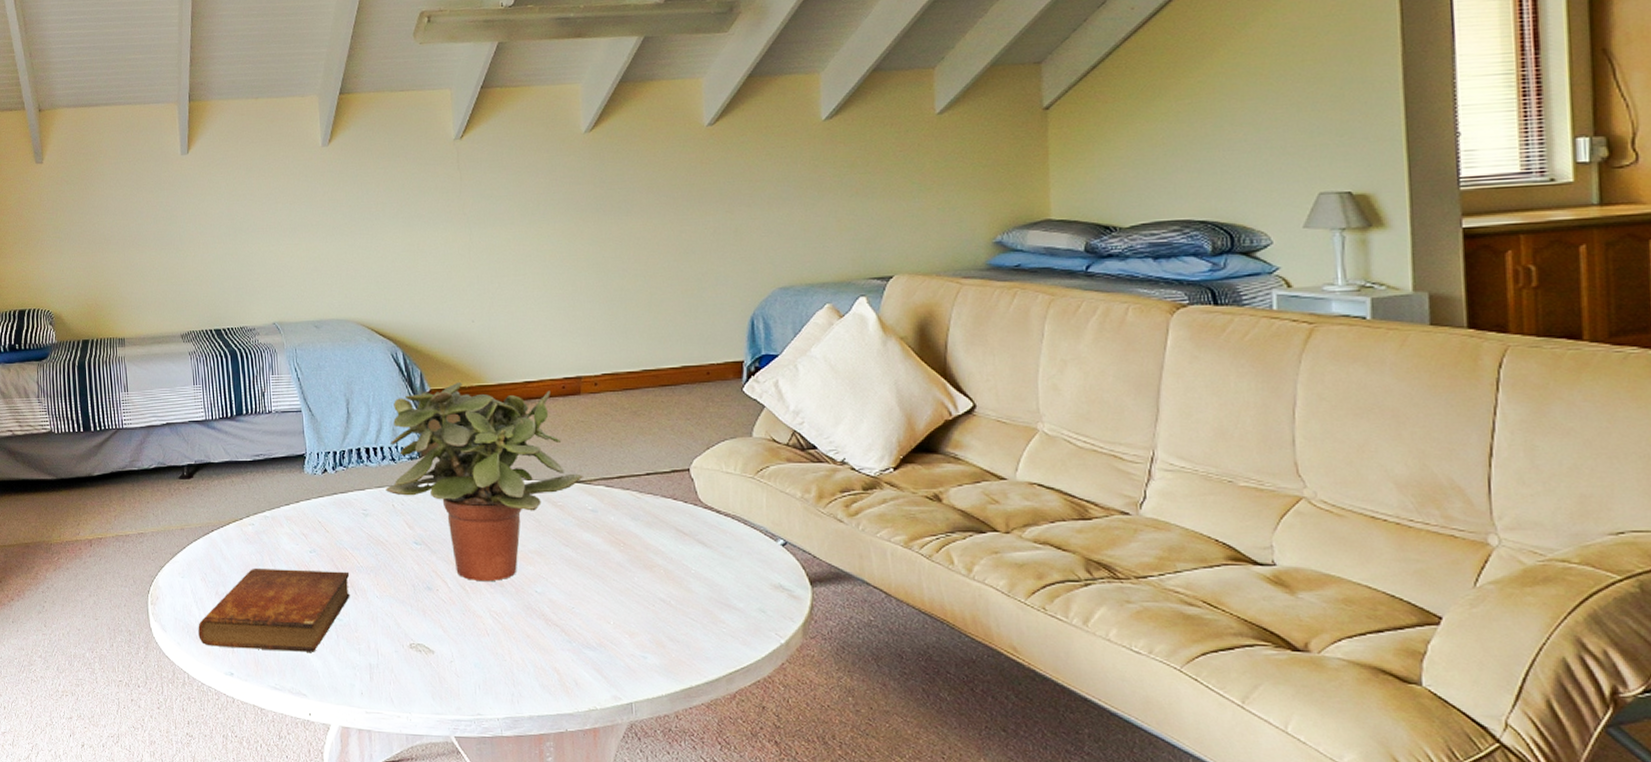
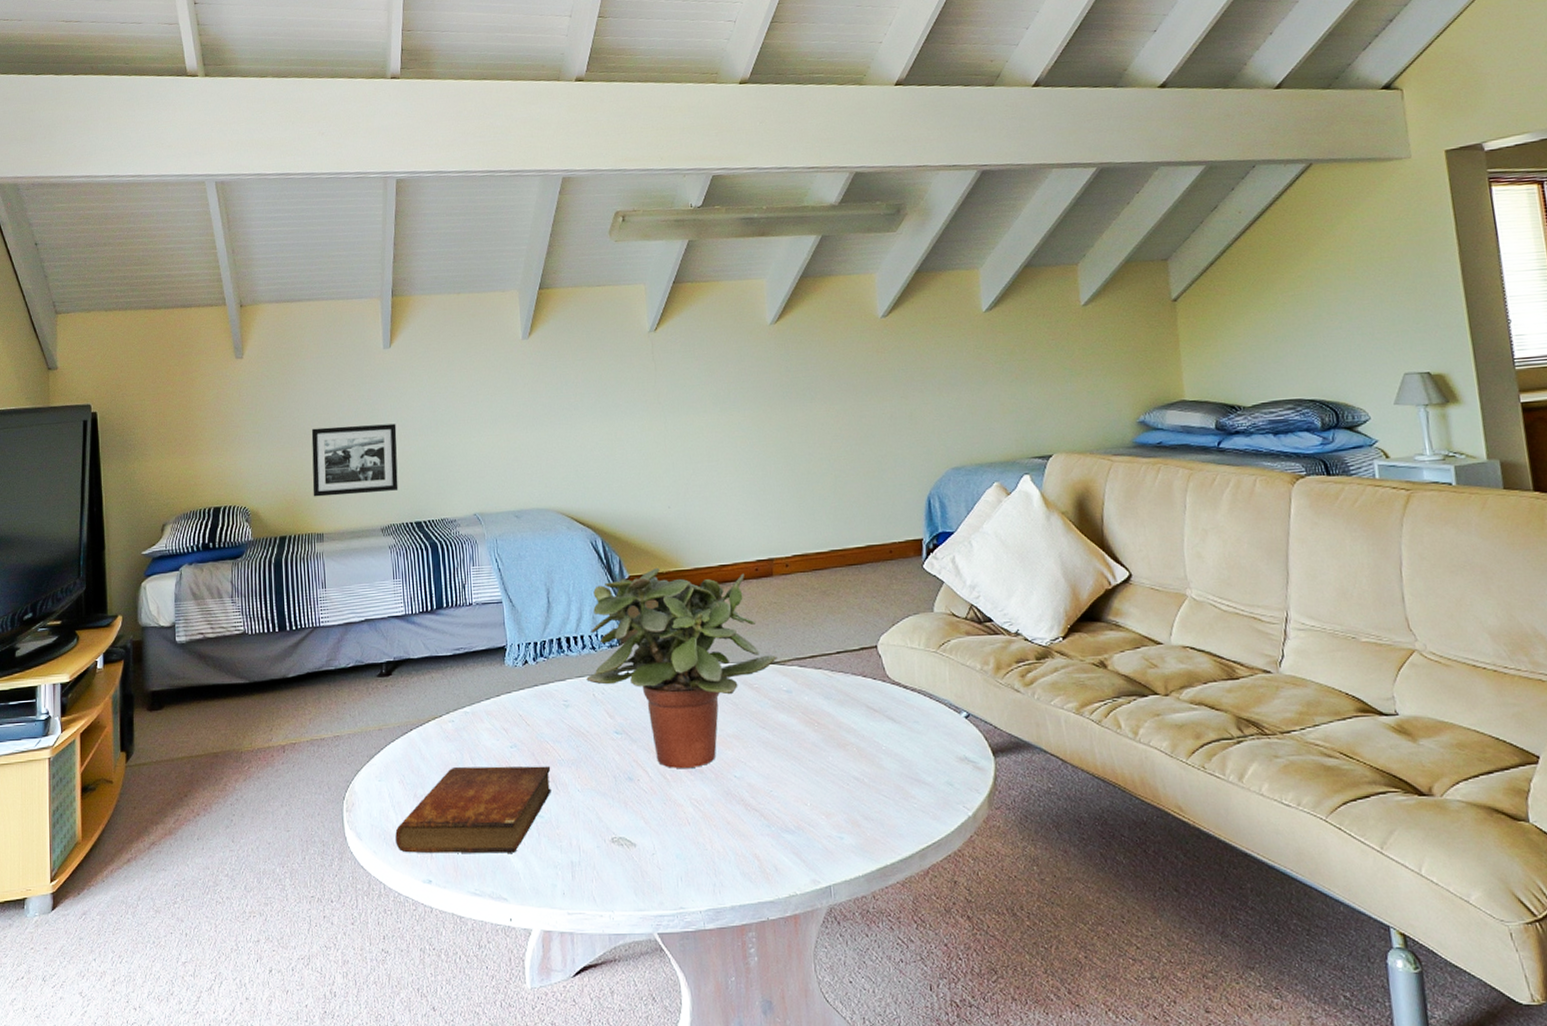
picture frame: none [111,231,198,302] -> present [311,423,399,497]

